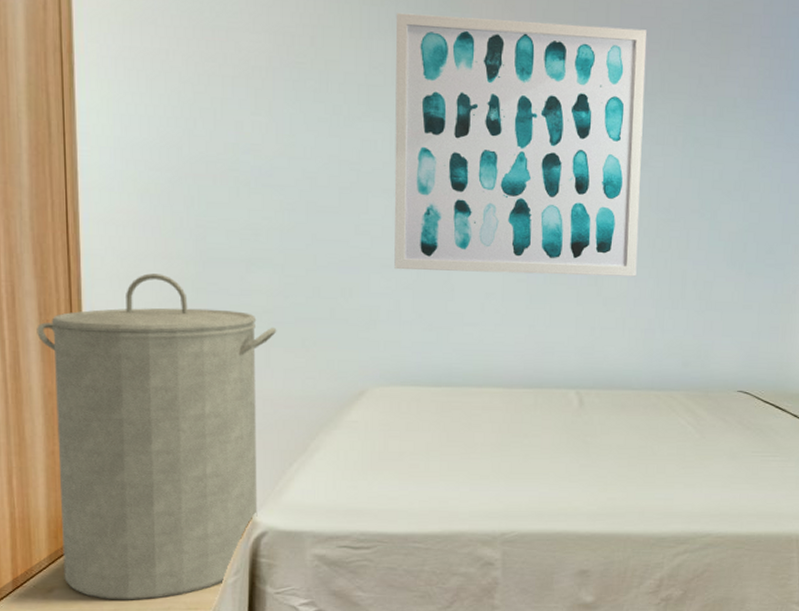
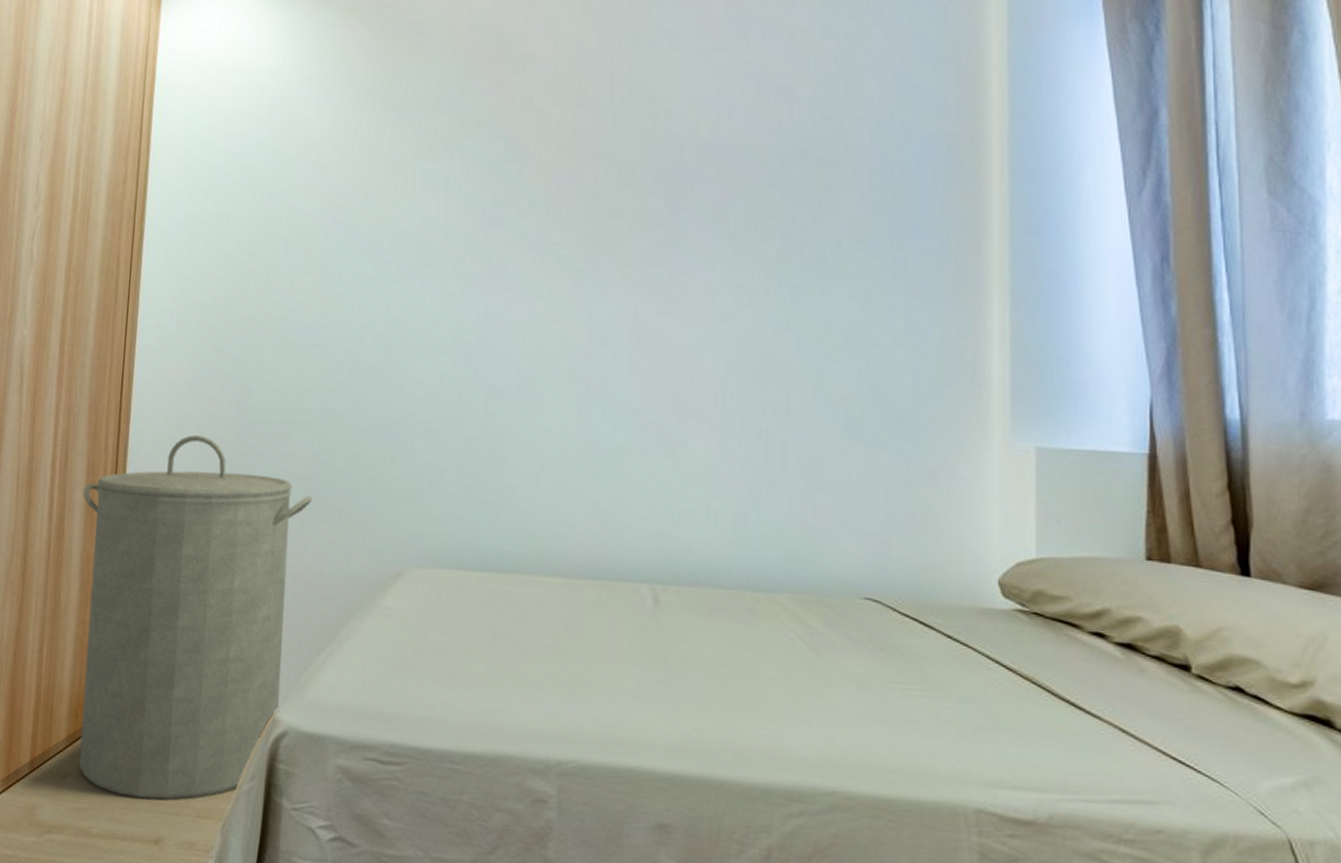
wall art: present [394,12,646,277] -> none [440,166,728,448]

